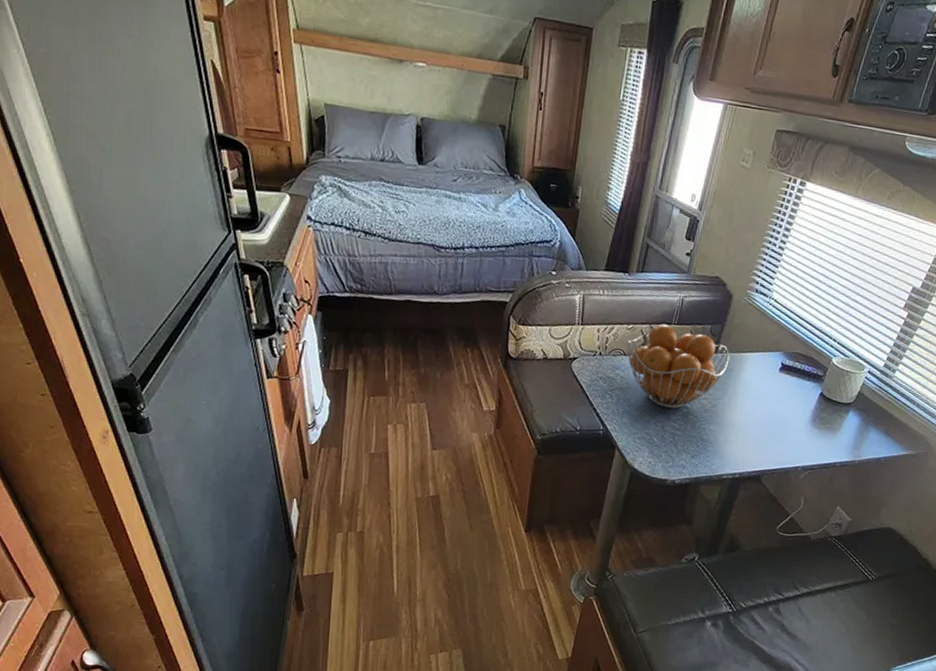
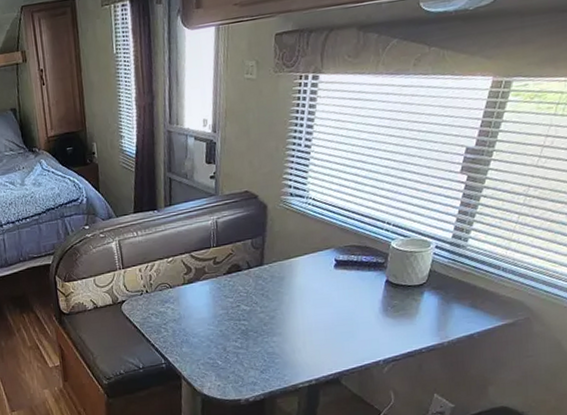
fruit basket: present [627,323,730,409] -> none [170,249,279,330]

